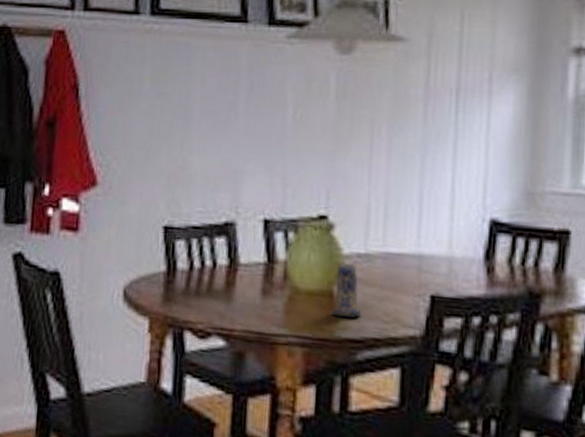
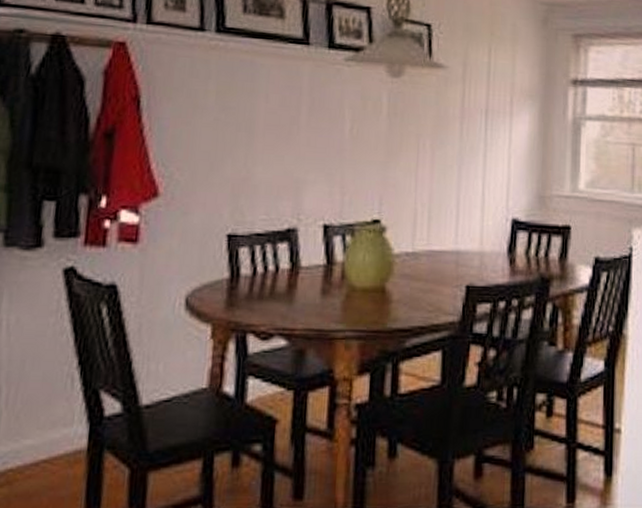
candle: present [331,262,361,319] -> none [383,261,409,311]

